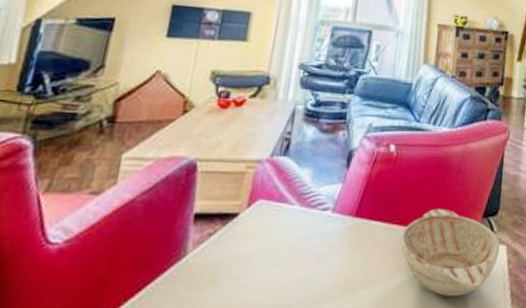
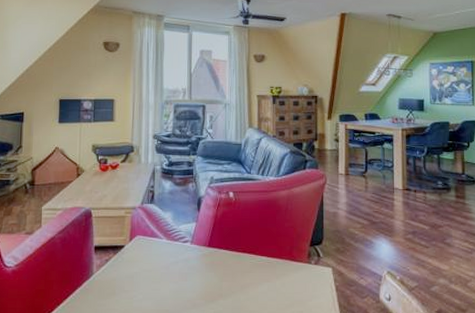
decorative bowl: present [400,209,500,296] -> none [245,240,326,306]

